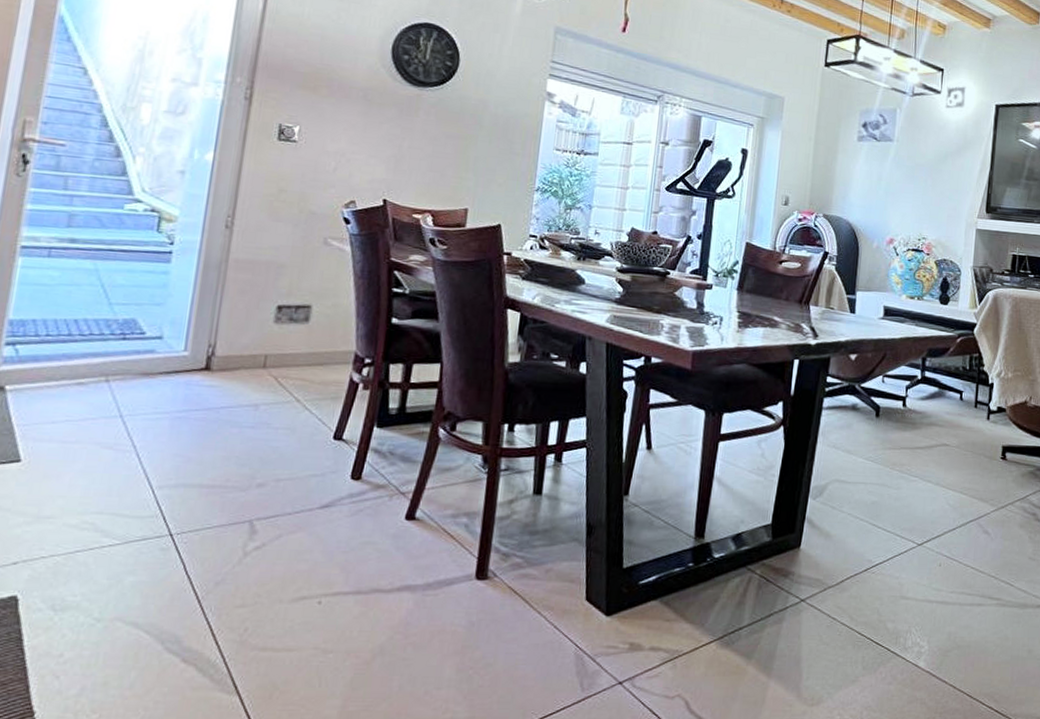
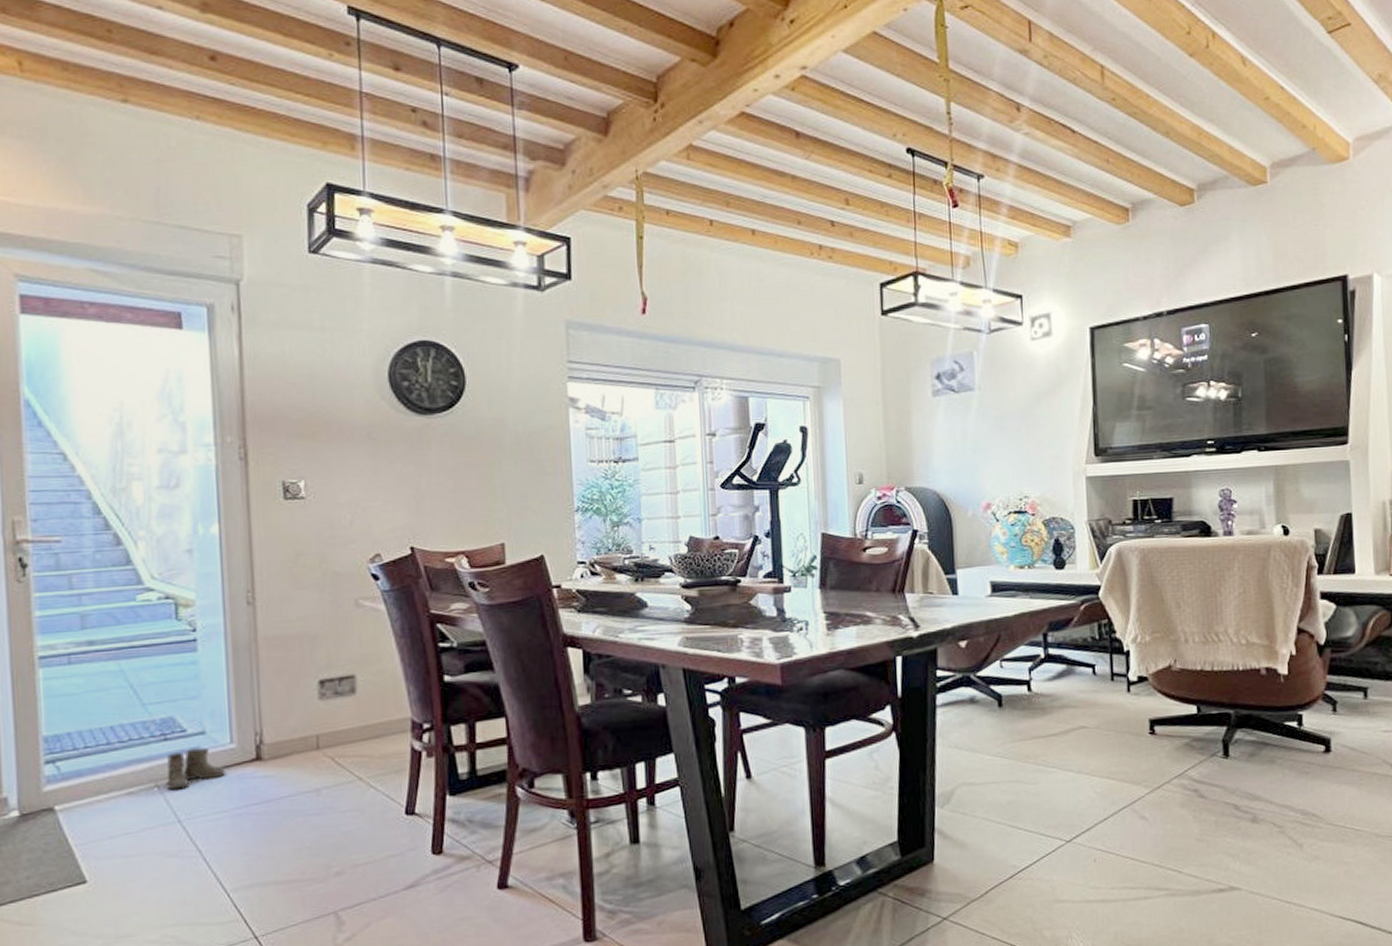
boots: none [108,350,174,387] -> present [159,748,225,790]

